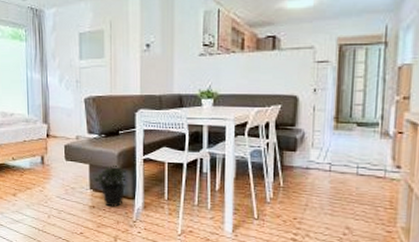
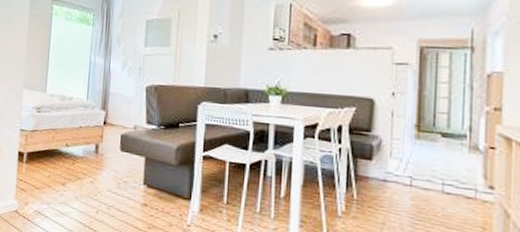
potted plant: present [94,165,127,207] -> none [148,160,184,207]

